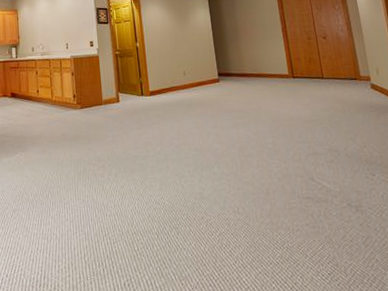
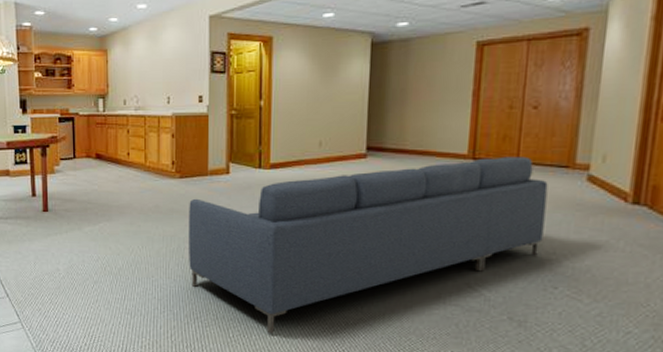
sofa: none [90,73,355,243] -> present [189,156,548,334]

